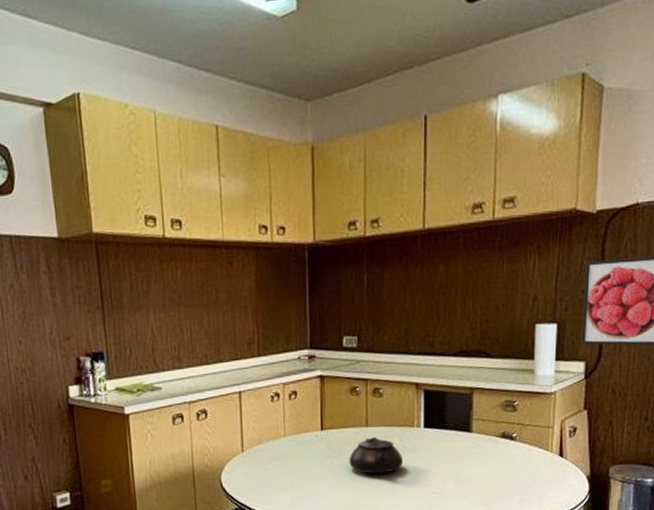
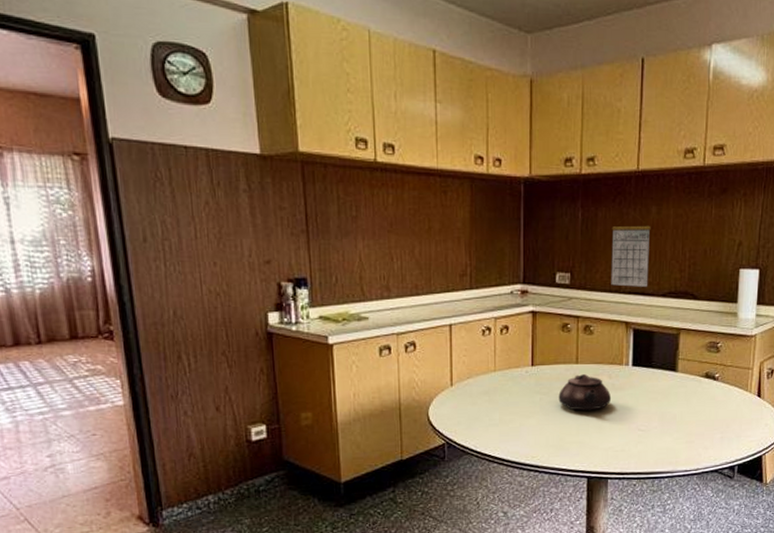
calendar: none [398,271,439,348] -> present [611,212,651,287]

